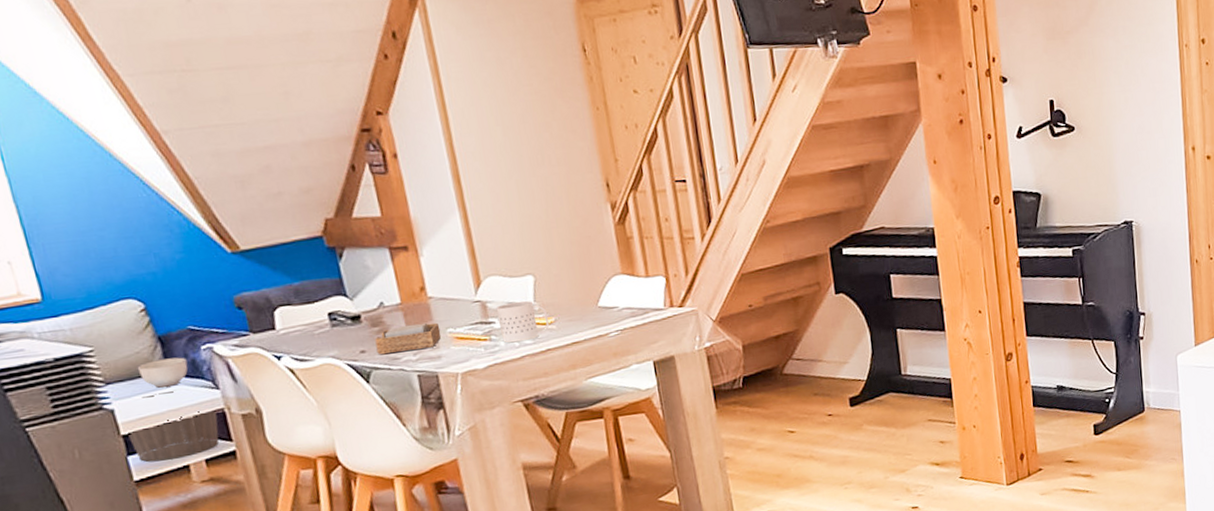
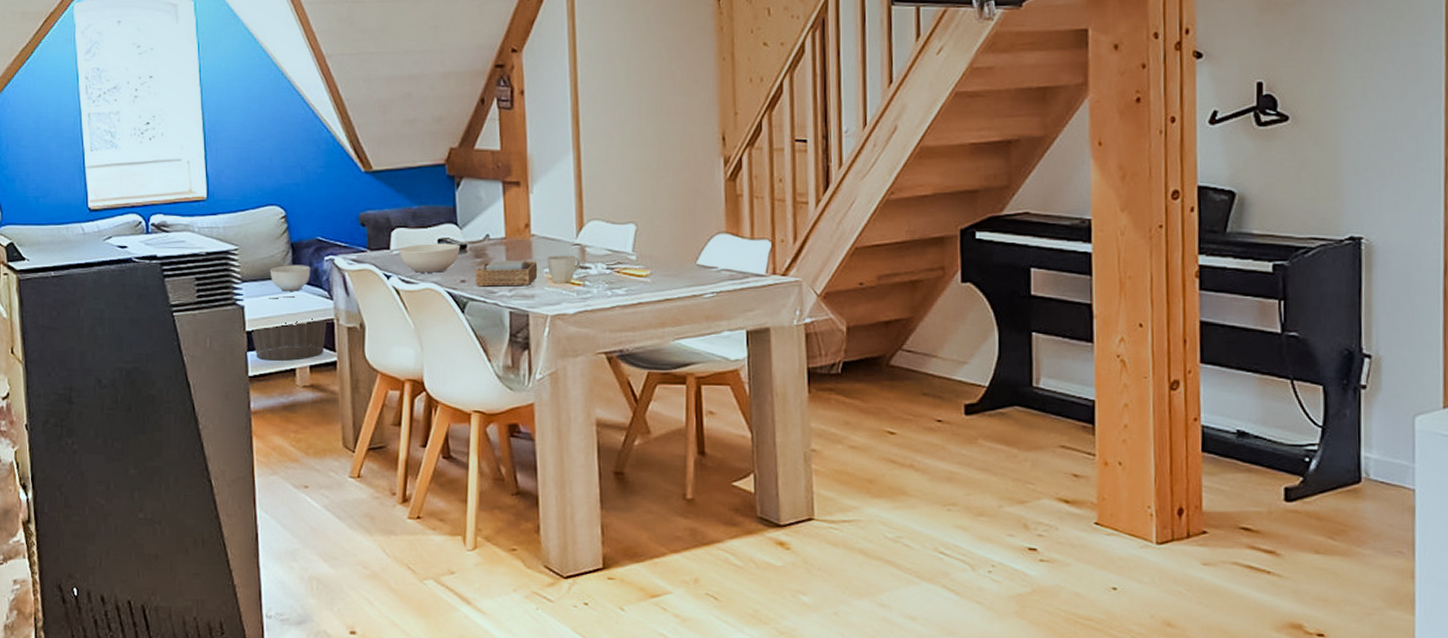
bowl: none [285,315,355,350] -> present [399,243,461,273]
cup: none [448,312,484,343] -> present [547,255,581,285]
mug: present [496,300,550,343] -> none [594,249,645,291]

